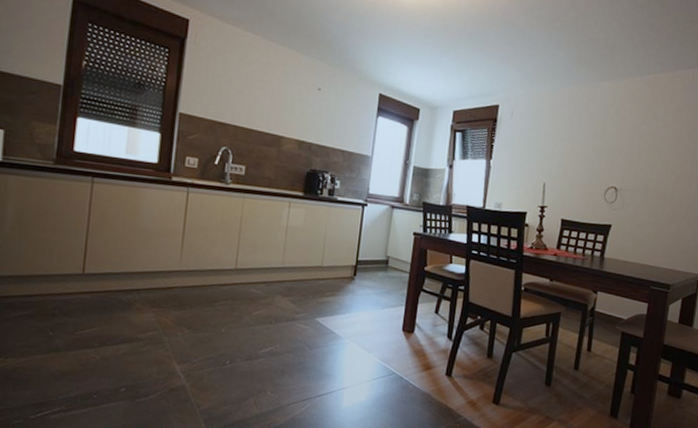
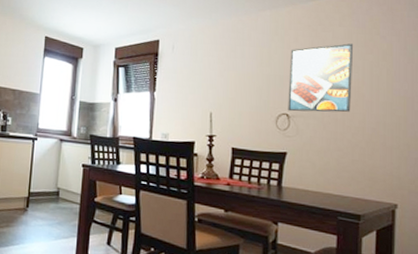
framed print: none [616,120,682,188] -> present [288,43,354,113]

